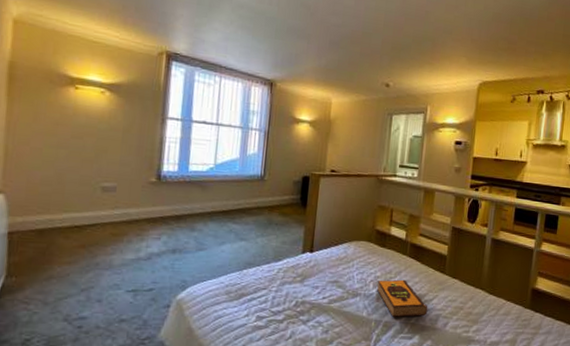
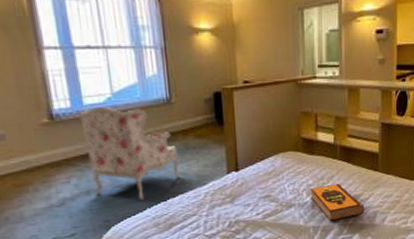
armchair: none [180,174,261,266] -> present [79,106,181,200]

